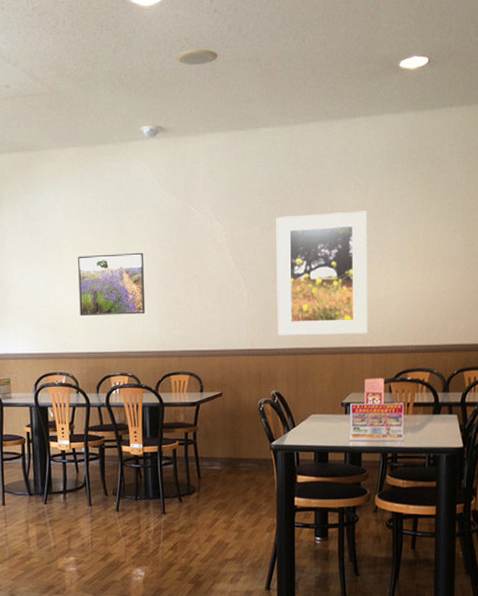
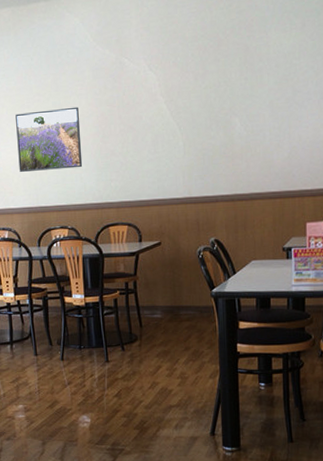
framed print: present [276,211,367,335] -> none [210,50,308,182]

